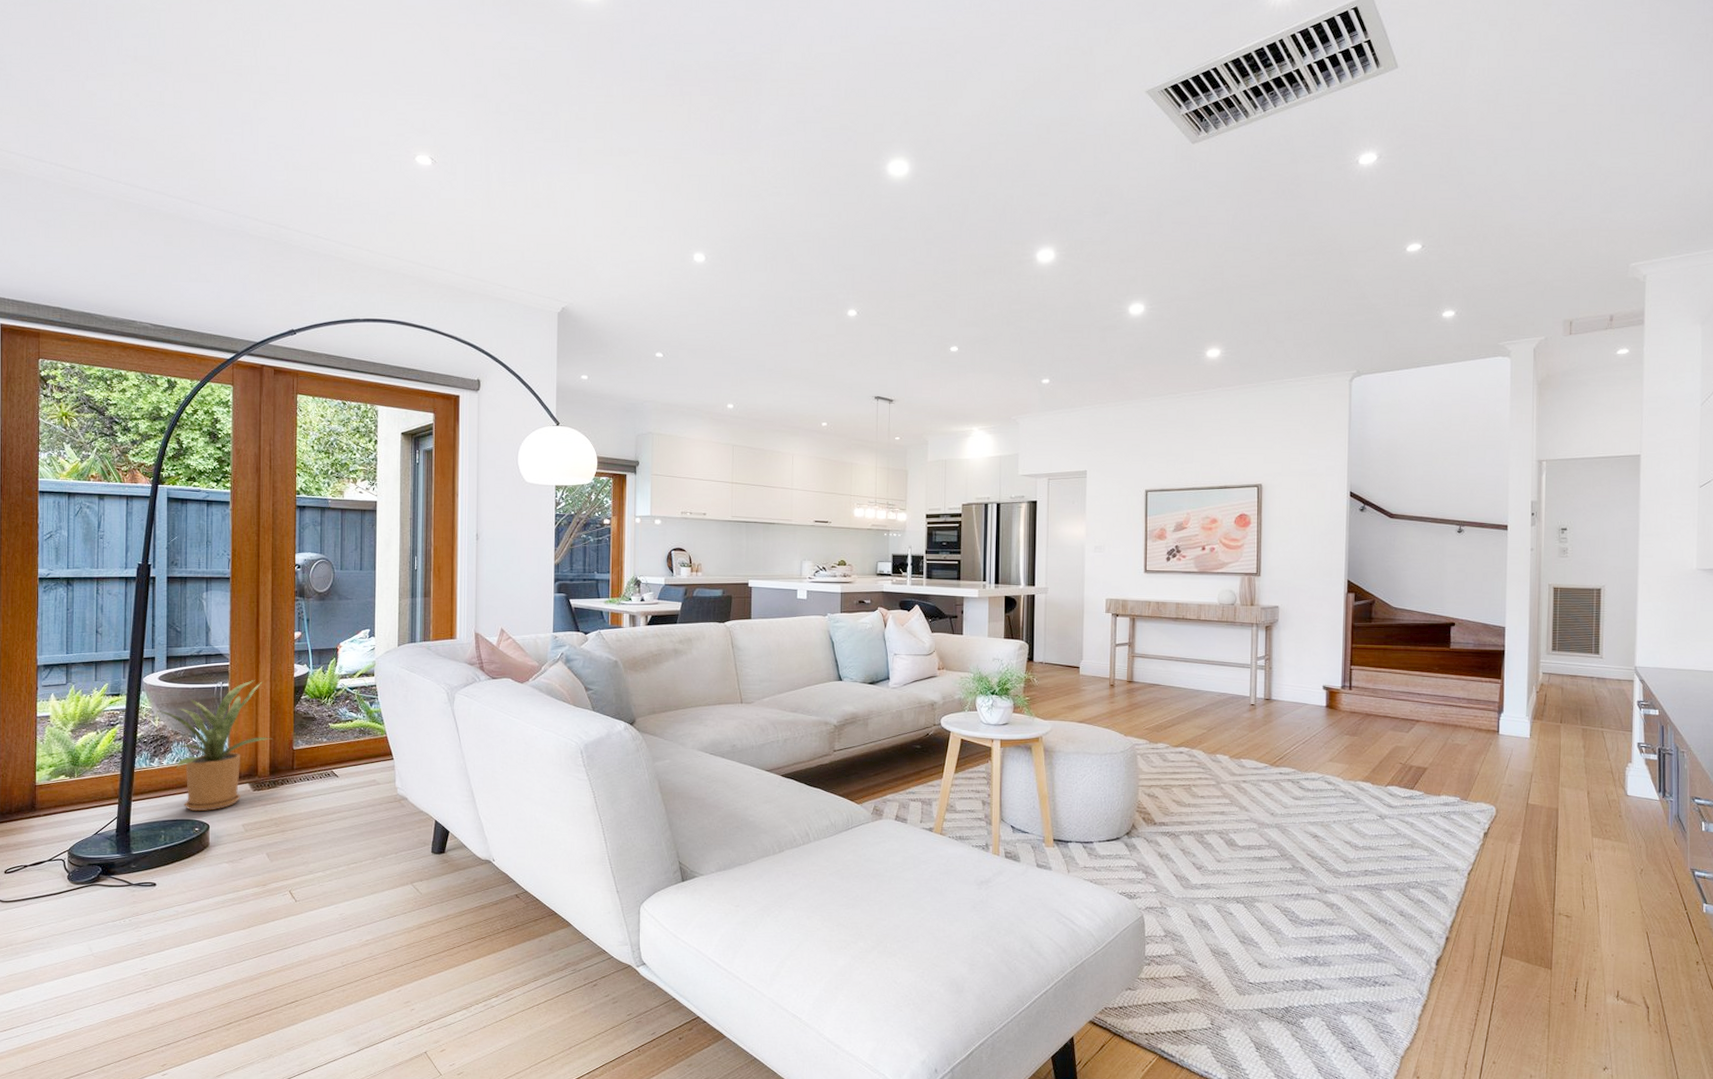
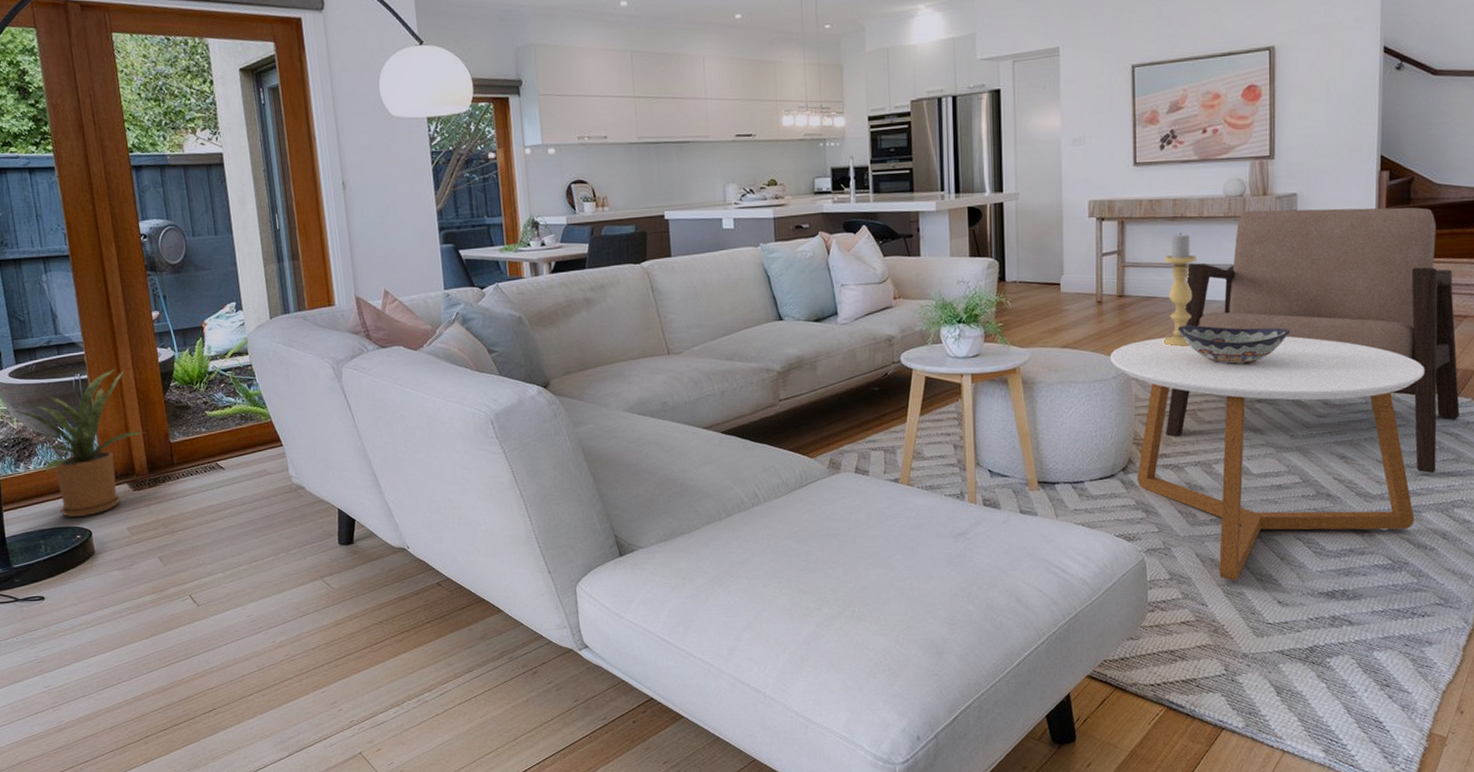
coffee table: none [1119,720,1385,942] -> present [1110,336,1425,581]
candle holder: none [1164,632,1194,729] -> present [1163,233,1196,347]
armchair: none [1165,617,1414,856] -> present [1166,207,1460,473]
decorative bowl: none [1177,710,1272,749] -> present [1177,324,1291,365]

